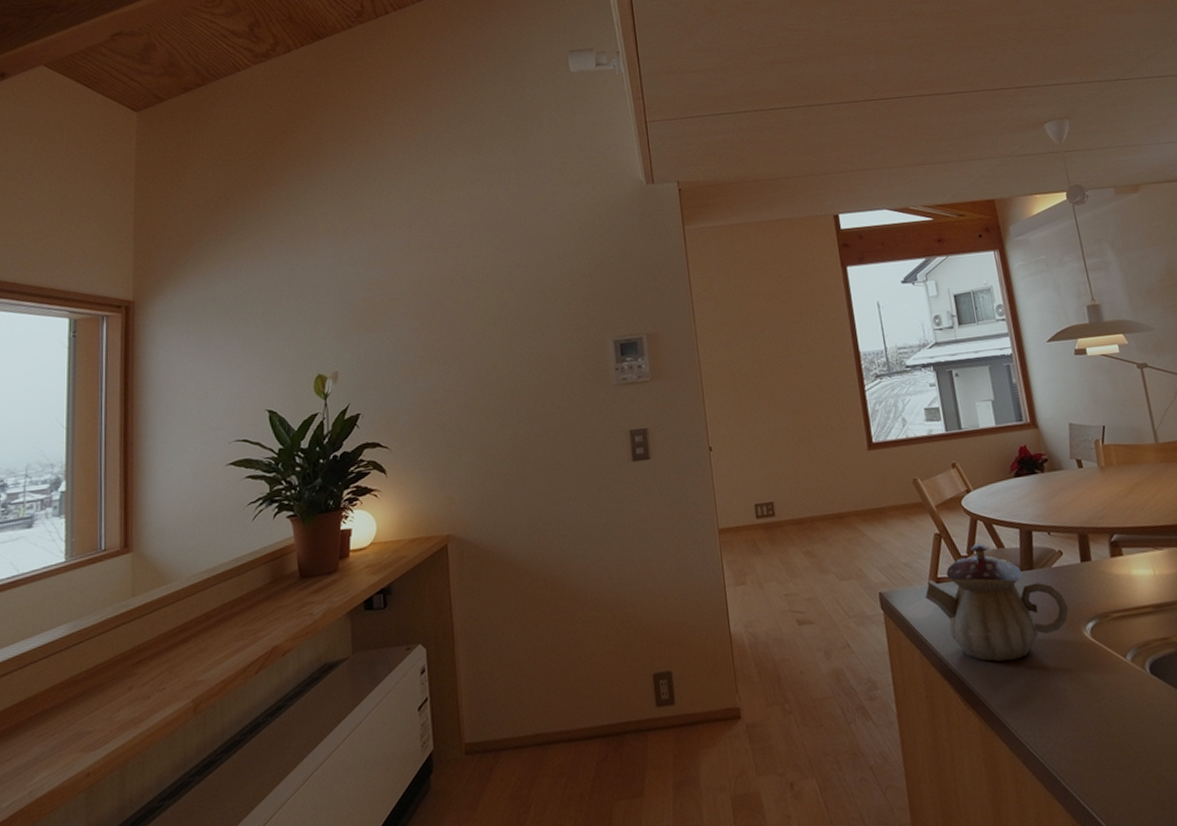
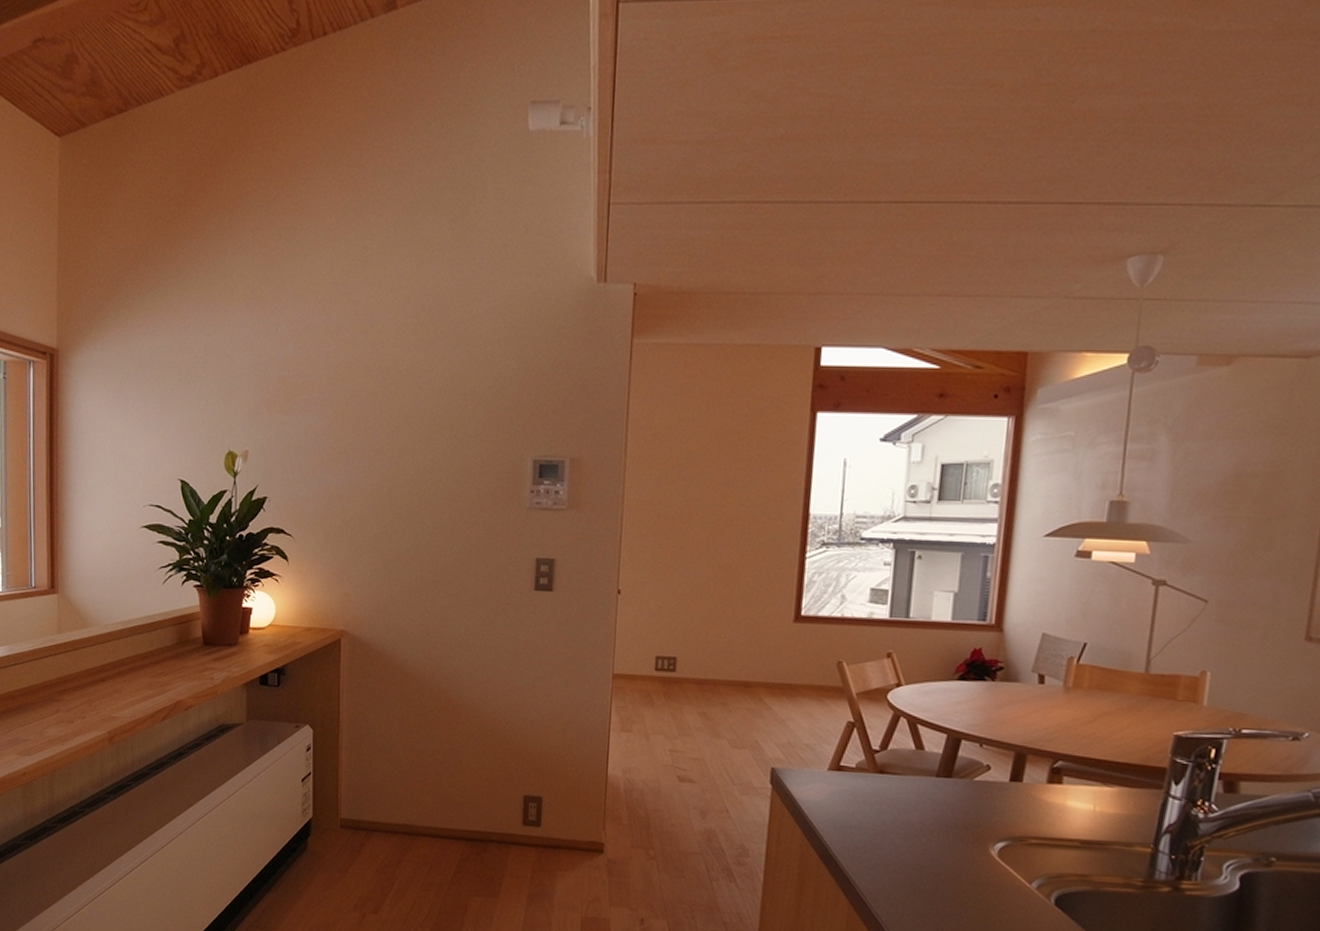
teapot: present [925,542,1069,662] -> none [821,739,981,861]

